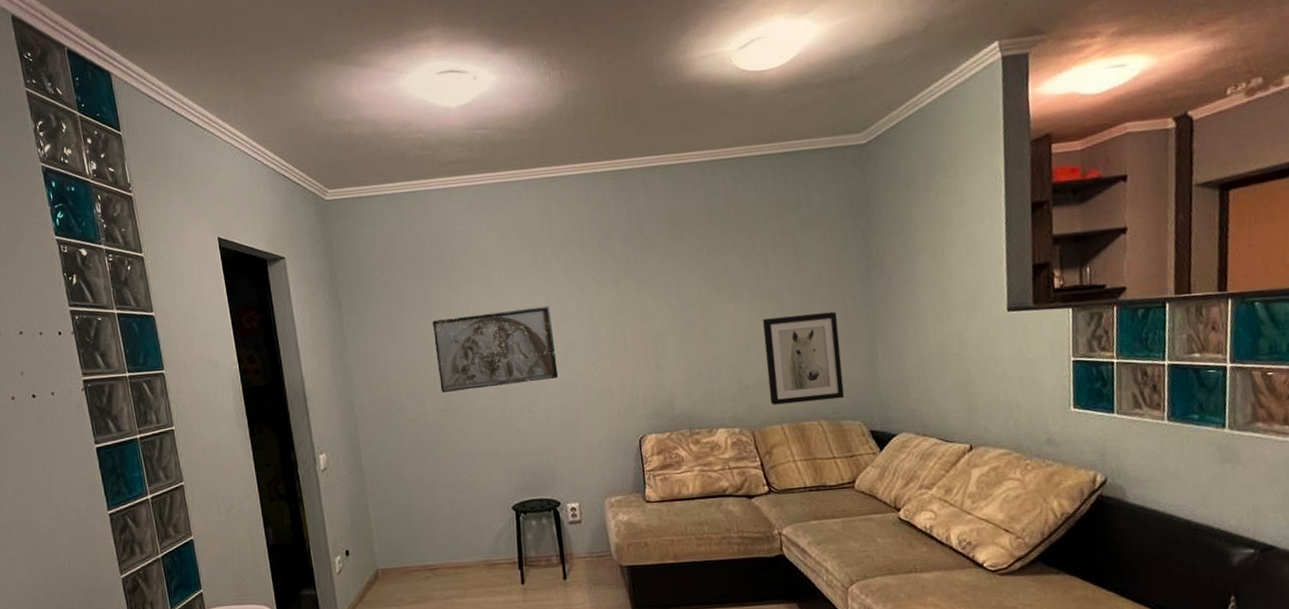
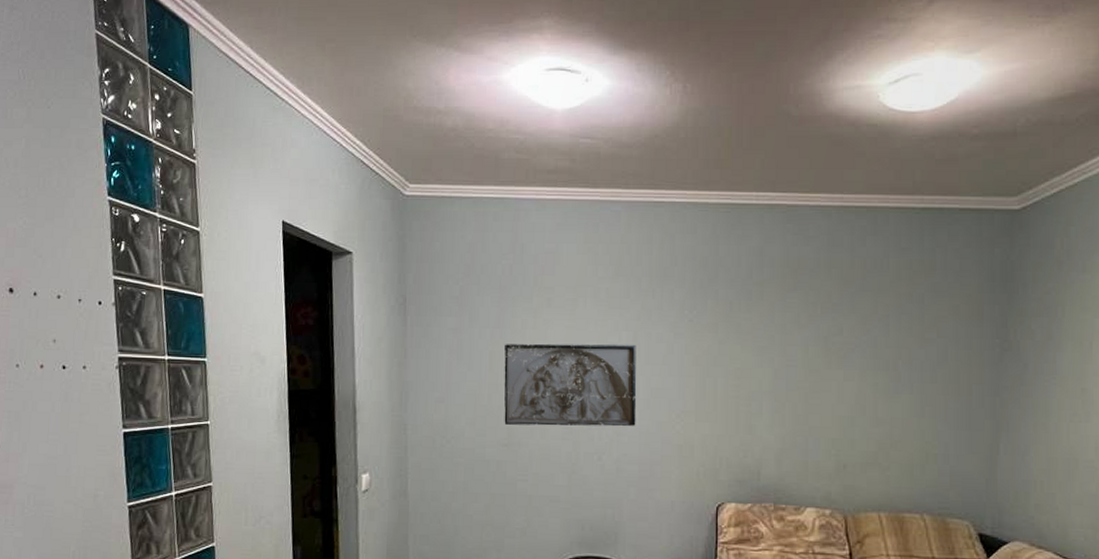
wall art: present [763,311,844,405] -> none [870,392,959,493]

